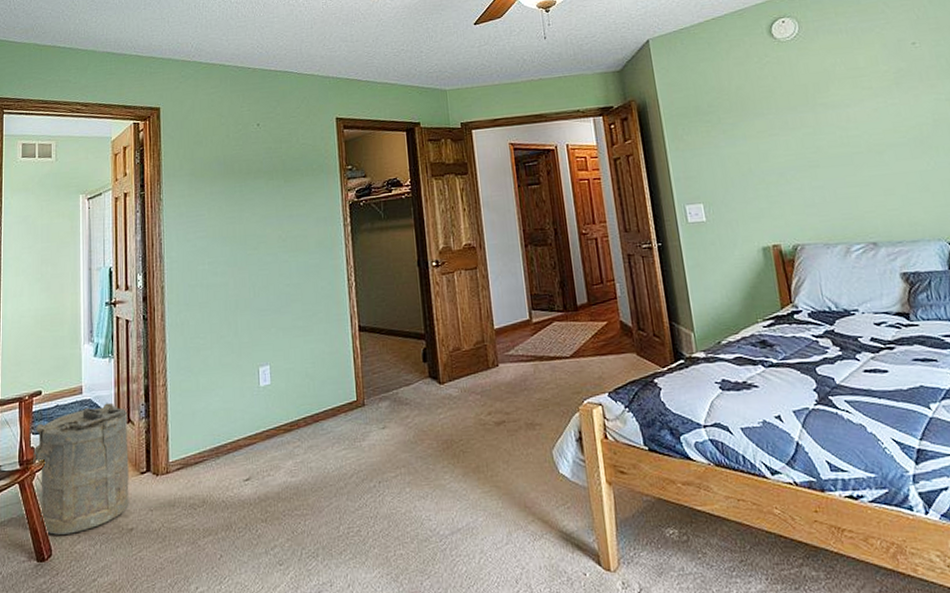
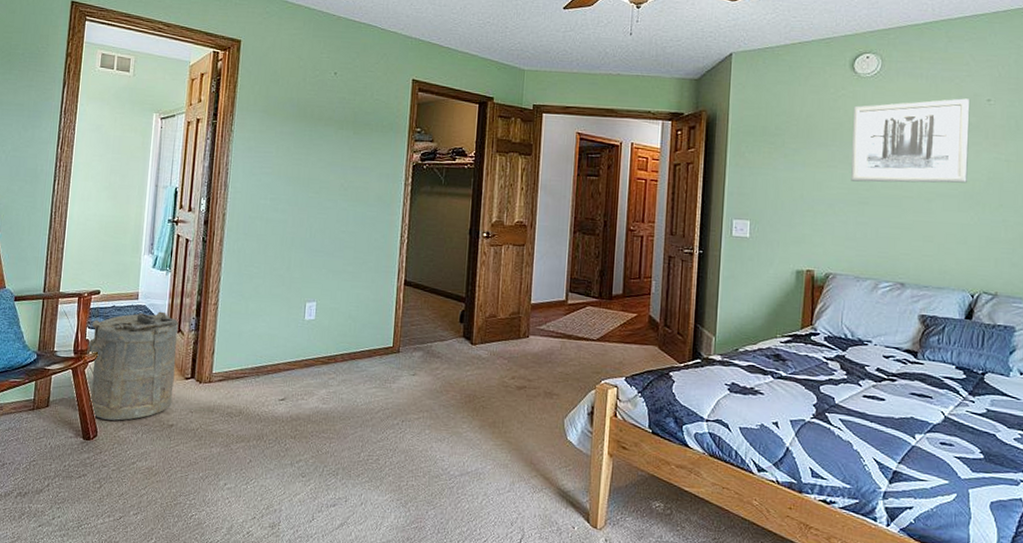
wall art: none [781,45,914,146] -> present [851,98,971,184]

